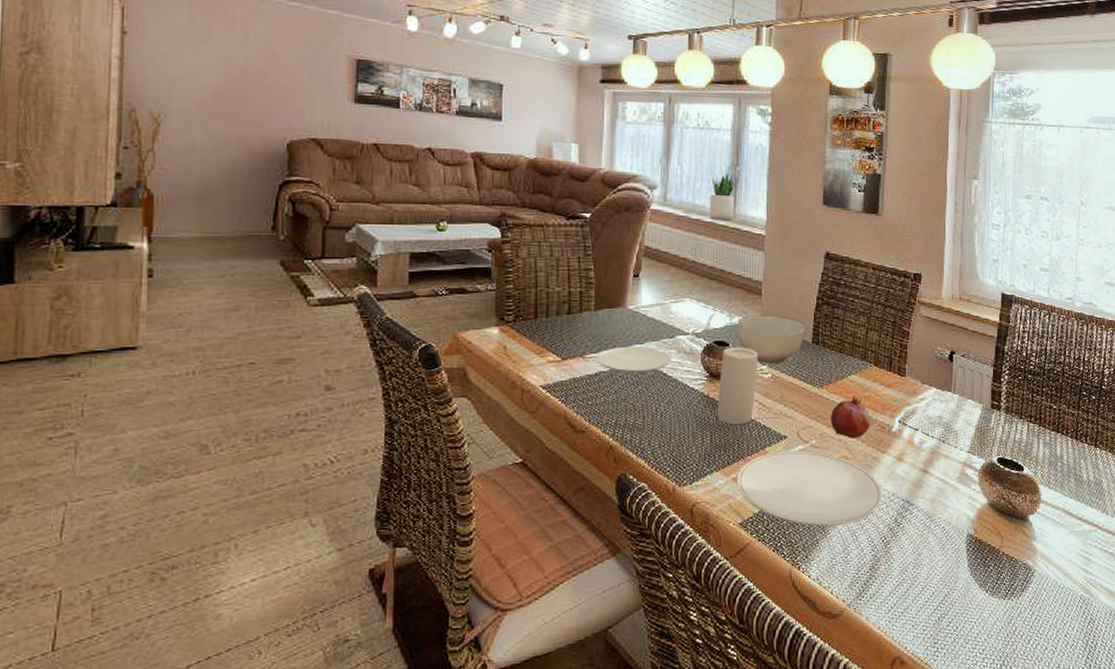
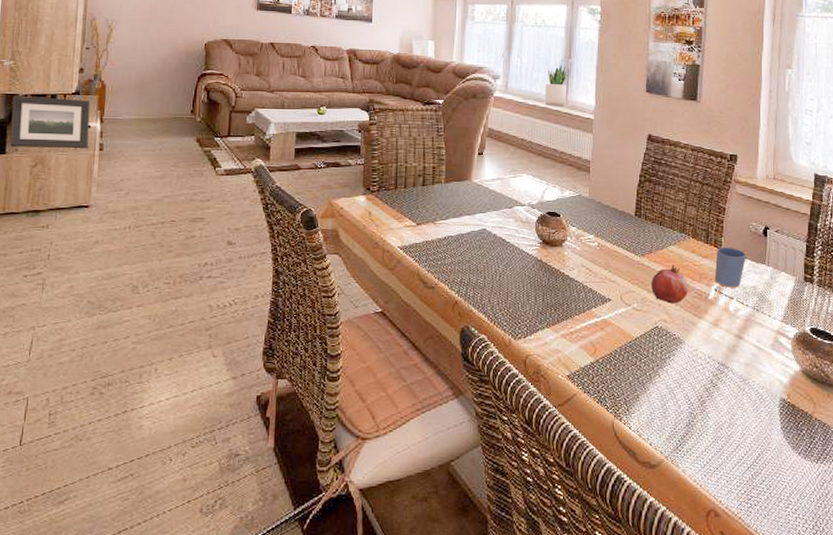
picture frame: none [20,207,133,275] -> present [10,95,91,148]
plate: present [596,346,671,372] -> none [445,214,509,237]
candle: present [717,346,758,426] -> none [548,217,586,288]
bowl: present [737,314,806,364] -> none [568,189,629,234]
plate: present [737,450,882,527] -> none [565,312,699,383]
mug: none [898,374,932,419] -> present [714,246,747,288]

